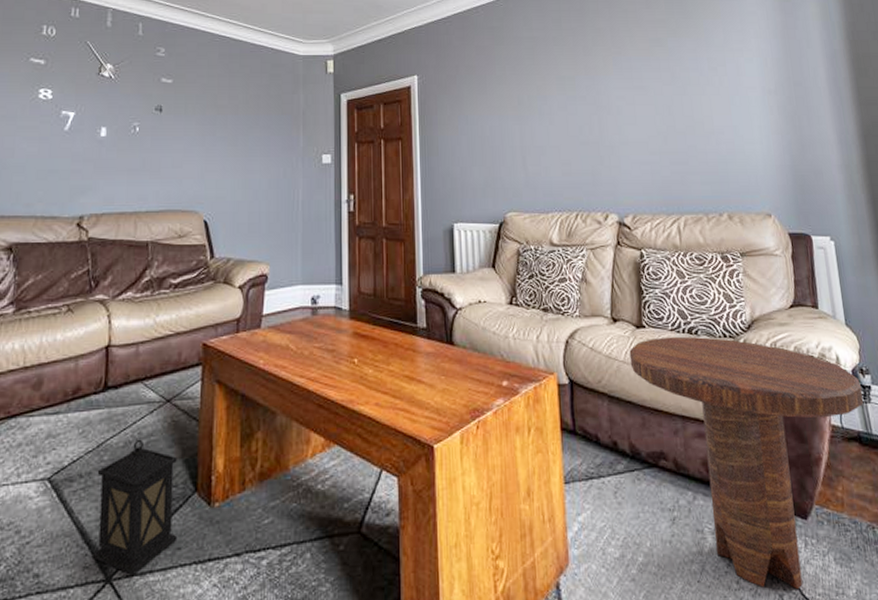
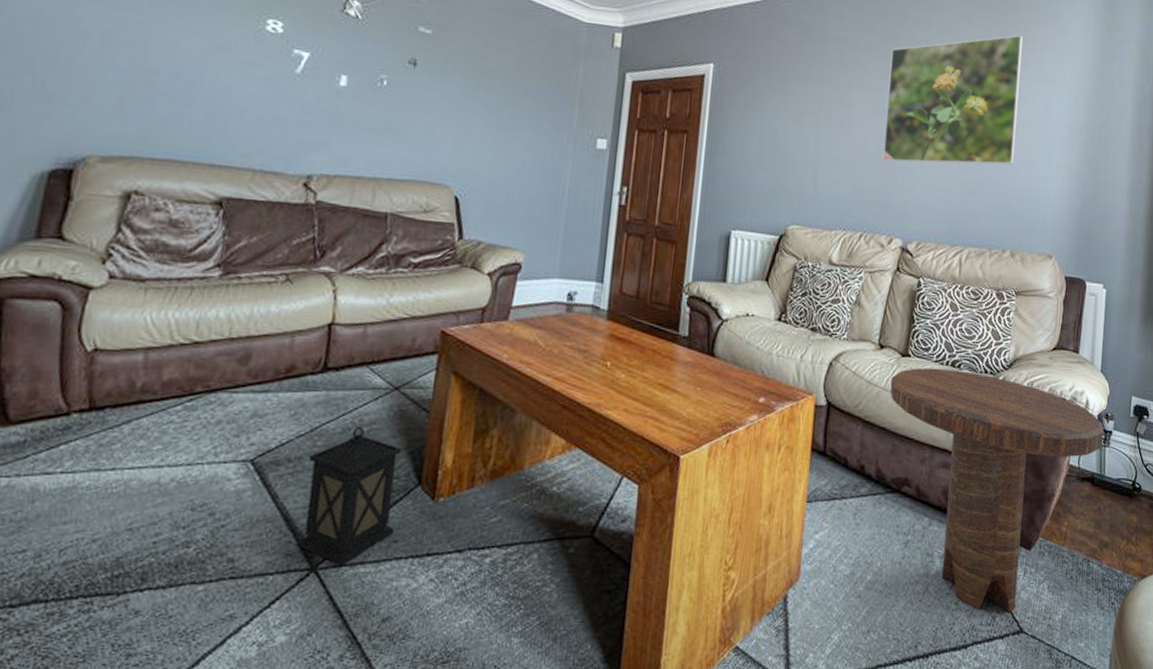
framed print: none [578,11,715,143] -> present [882,35,1023,165]

